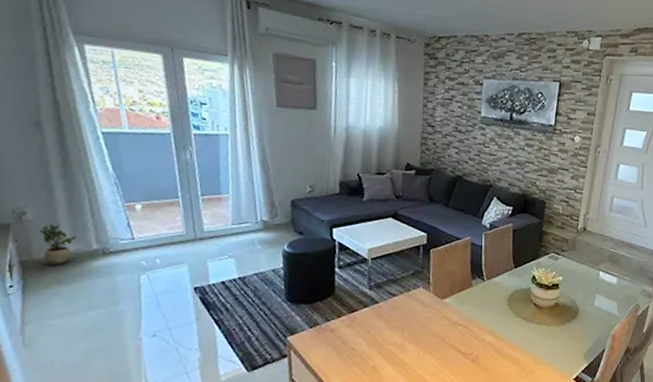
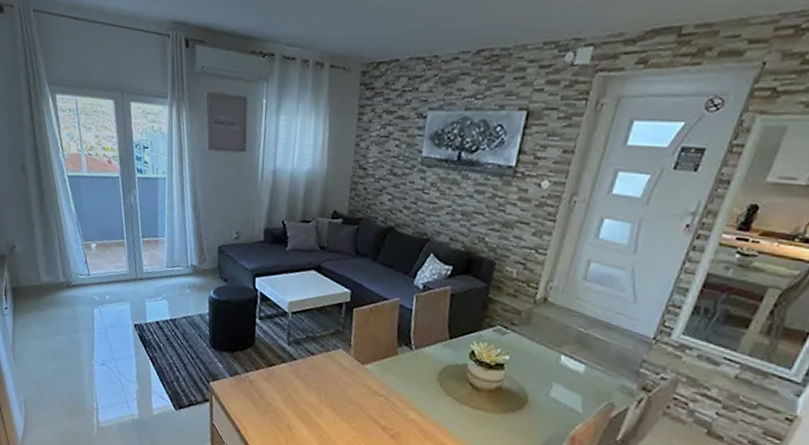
potted plant: present [39,223,76,265] -> none [24,257,49,294]

